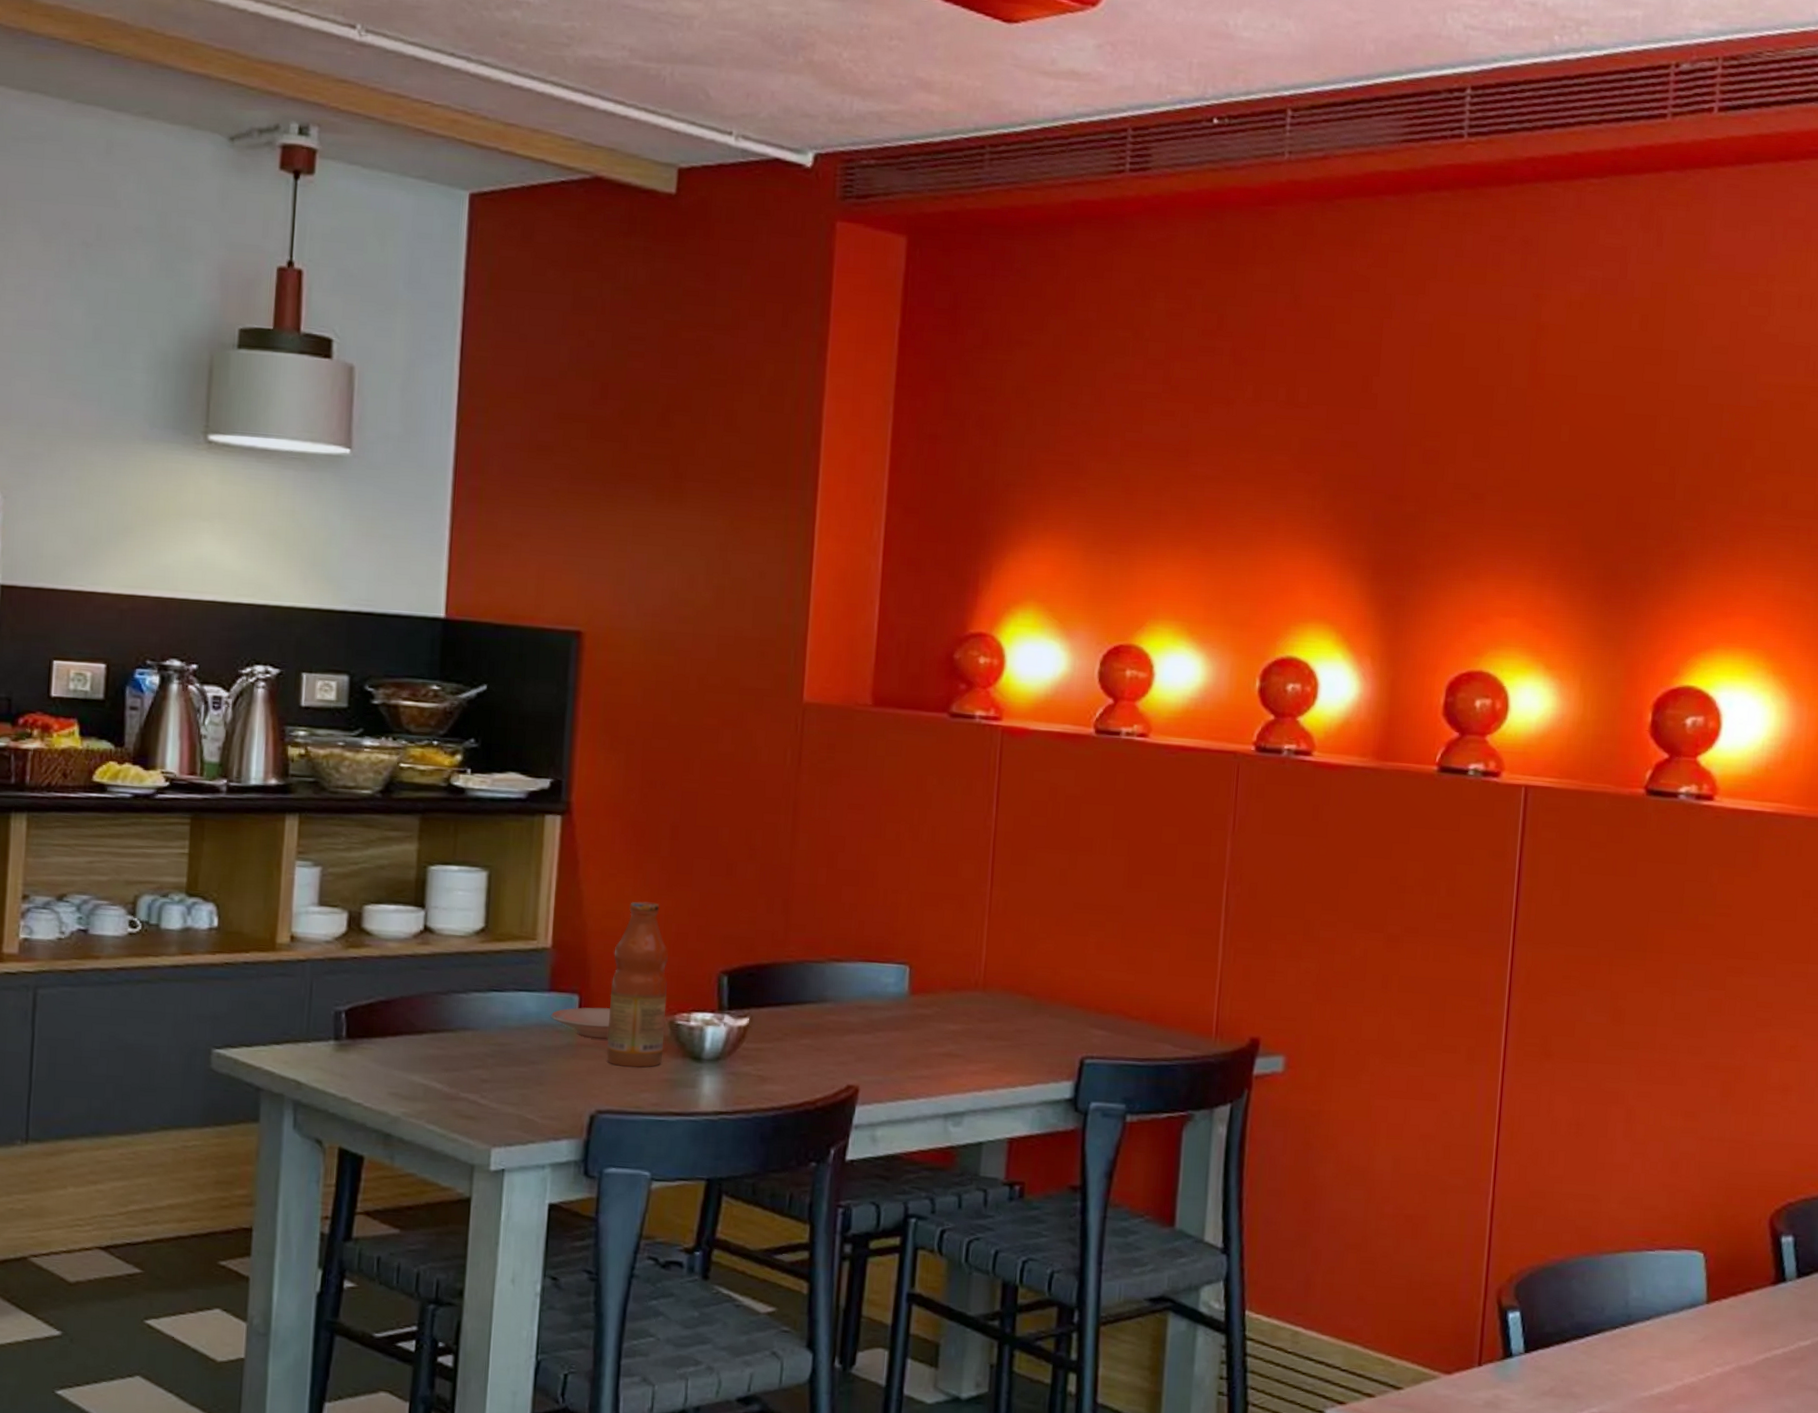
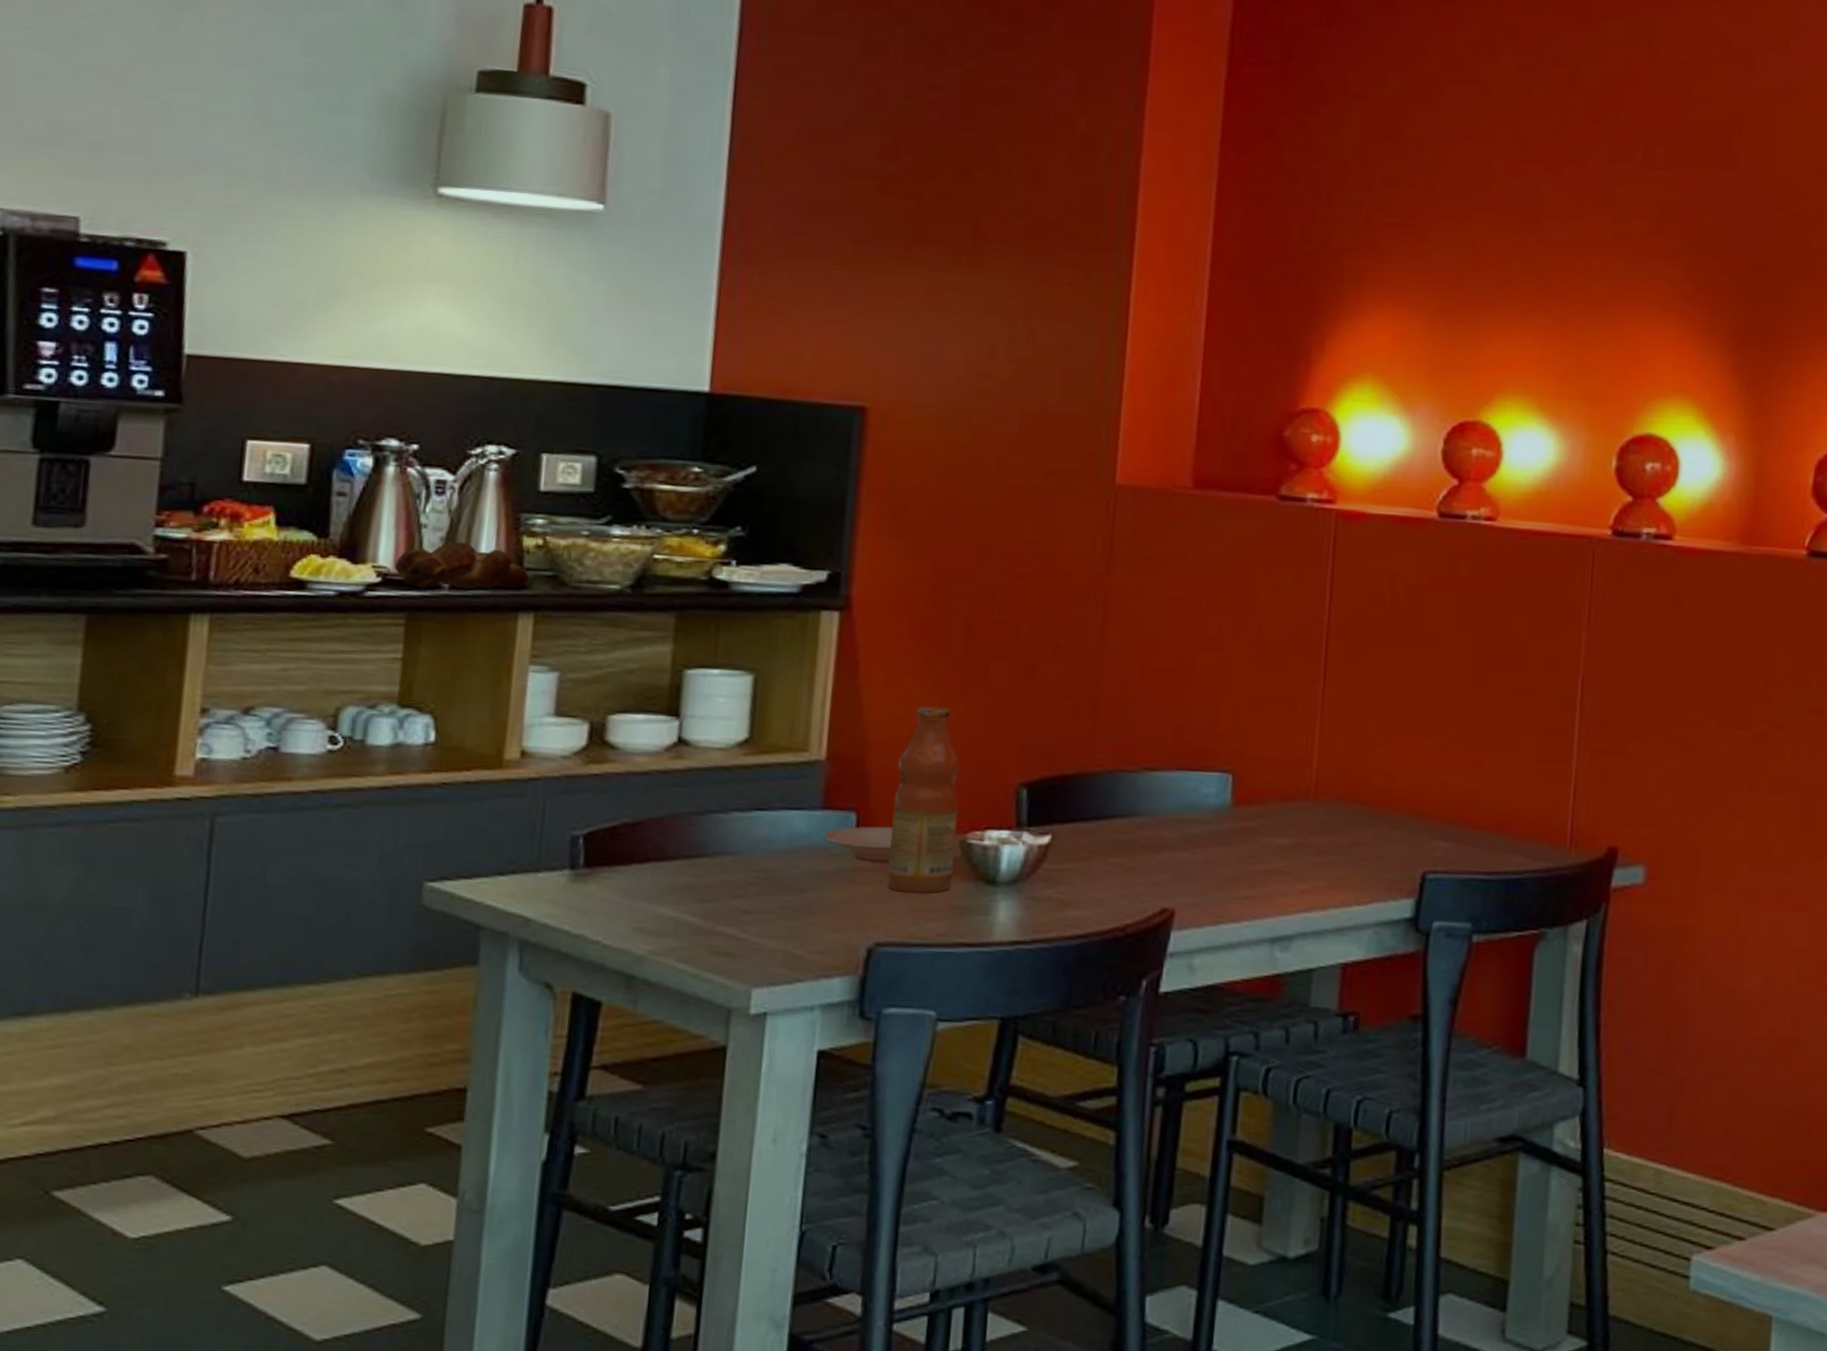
bread loaf: none [180,751,294,793] -> present [394,541,529,590]

